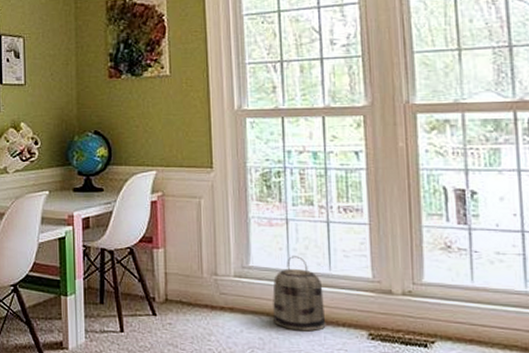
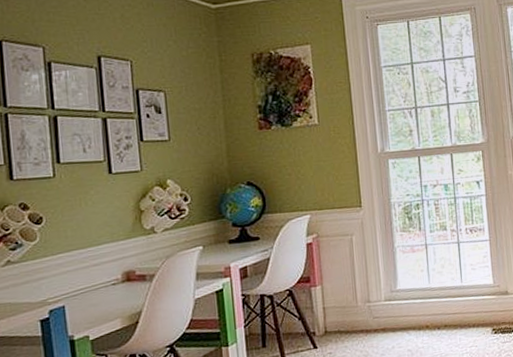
basket: present [273,256,326,332] -> none [417,275,461,339]

